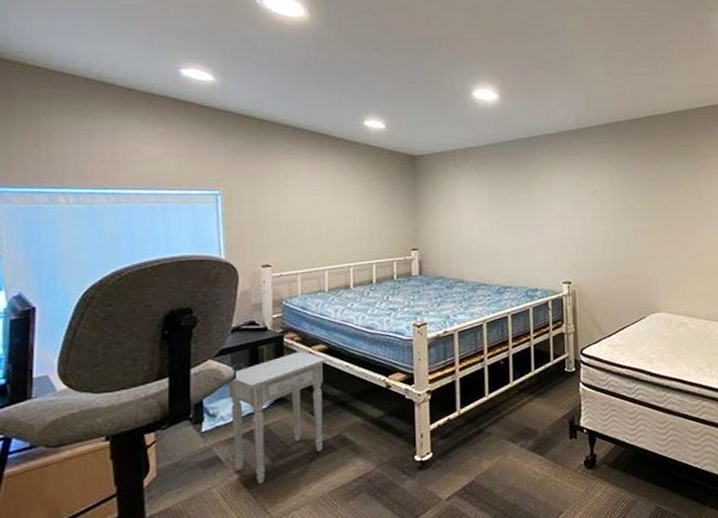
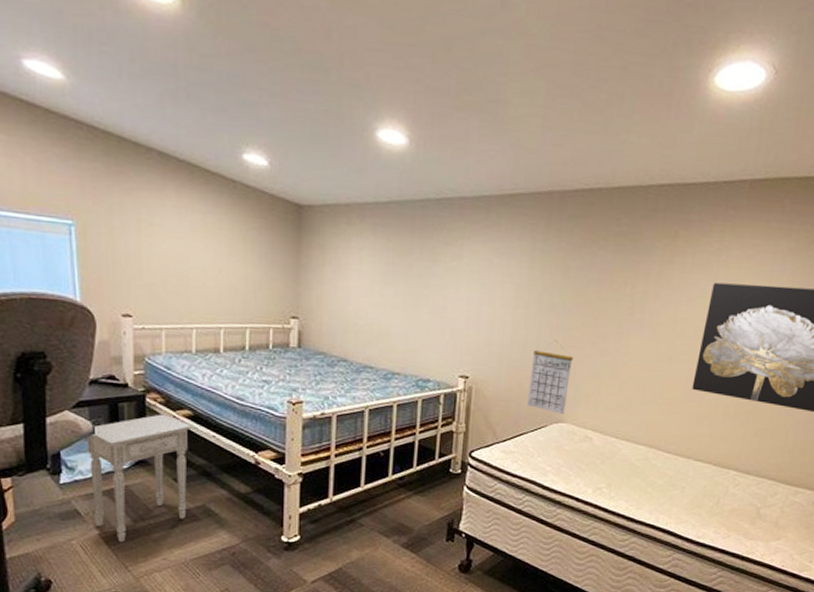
calendar: none [624,241,659,305] -> present [527,340,573,414]

